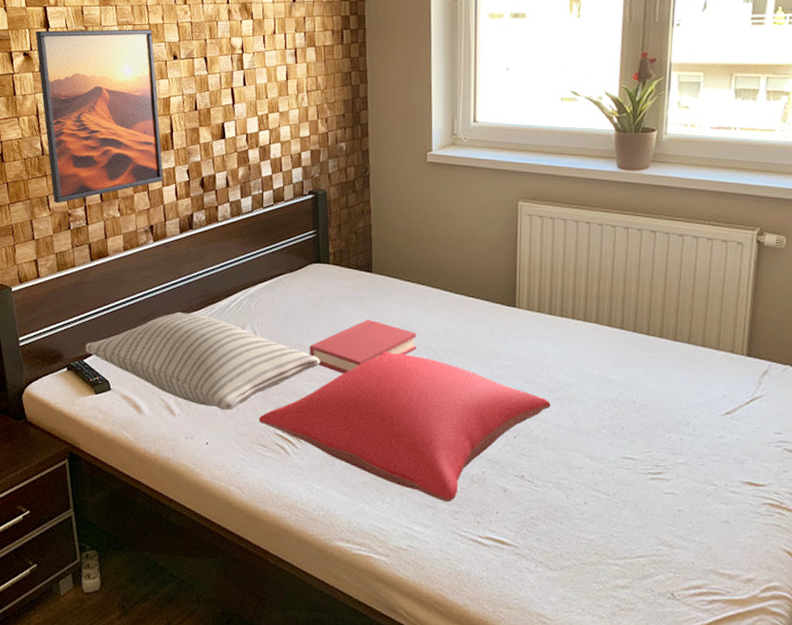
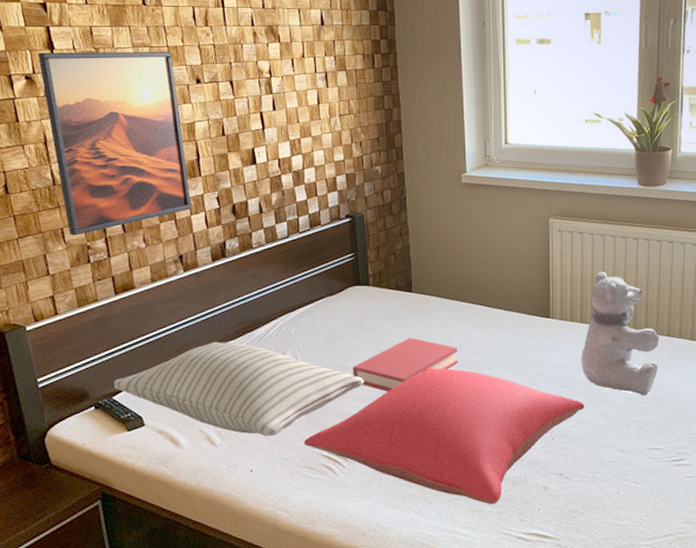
teddy bear: none [548,260,638,399] -> present [581,271,660,396]

